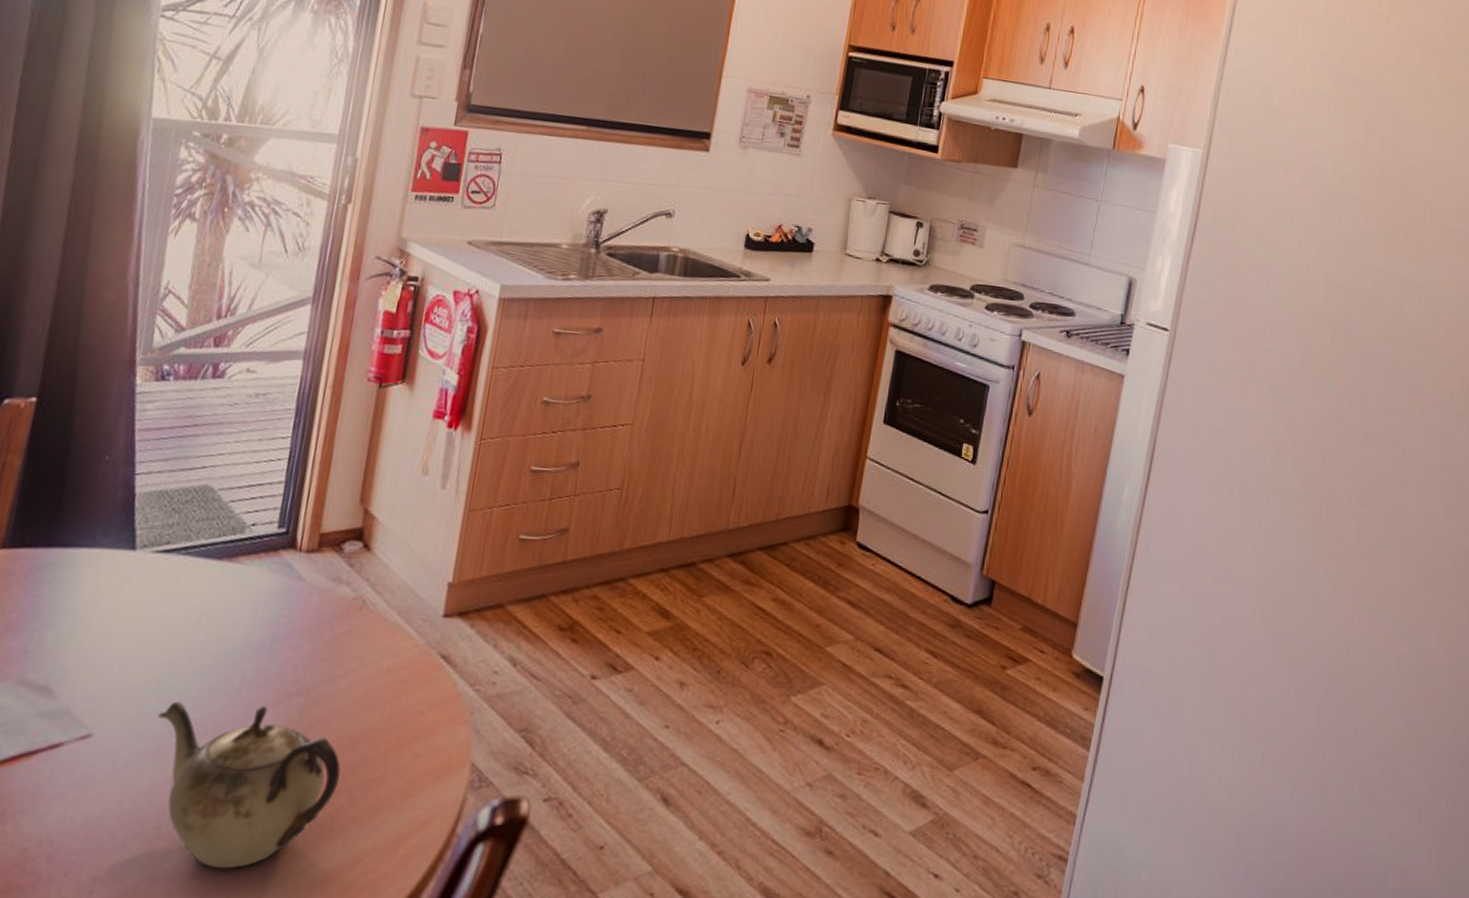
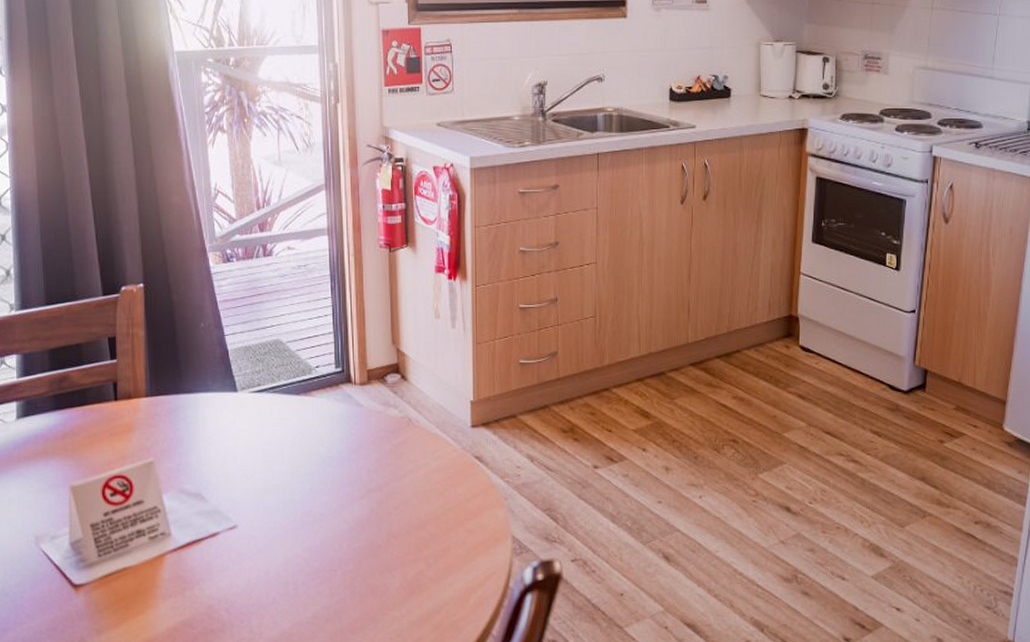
teapot: present [158,701,341,869] -> none [279,500,416,616]

